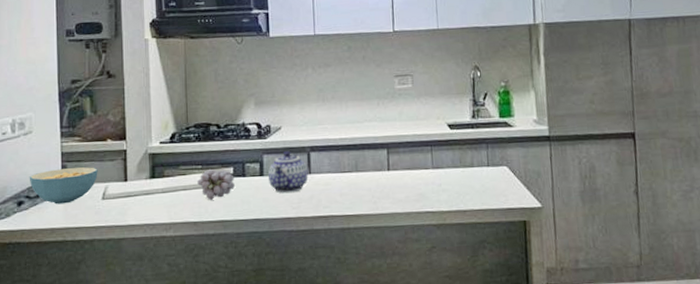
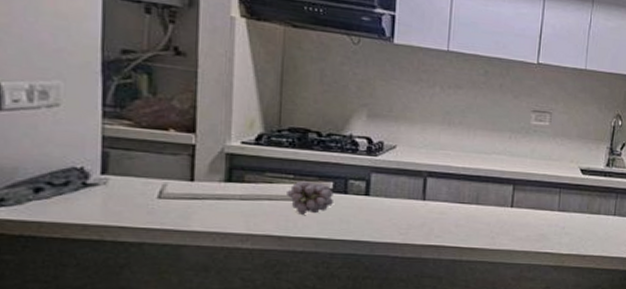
cereal bowl: present [29,167,98,205] -> none [52,155,154,198]
teapot: present [267,150,308,194] -> none [374,172,423,218]

